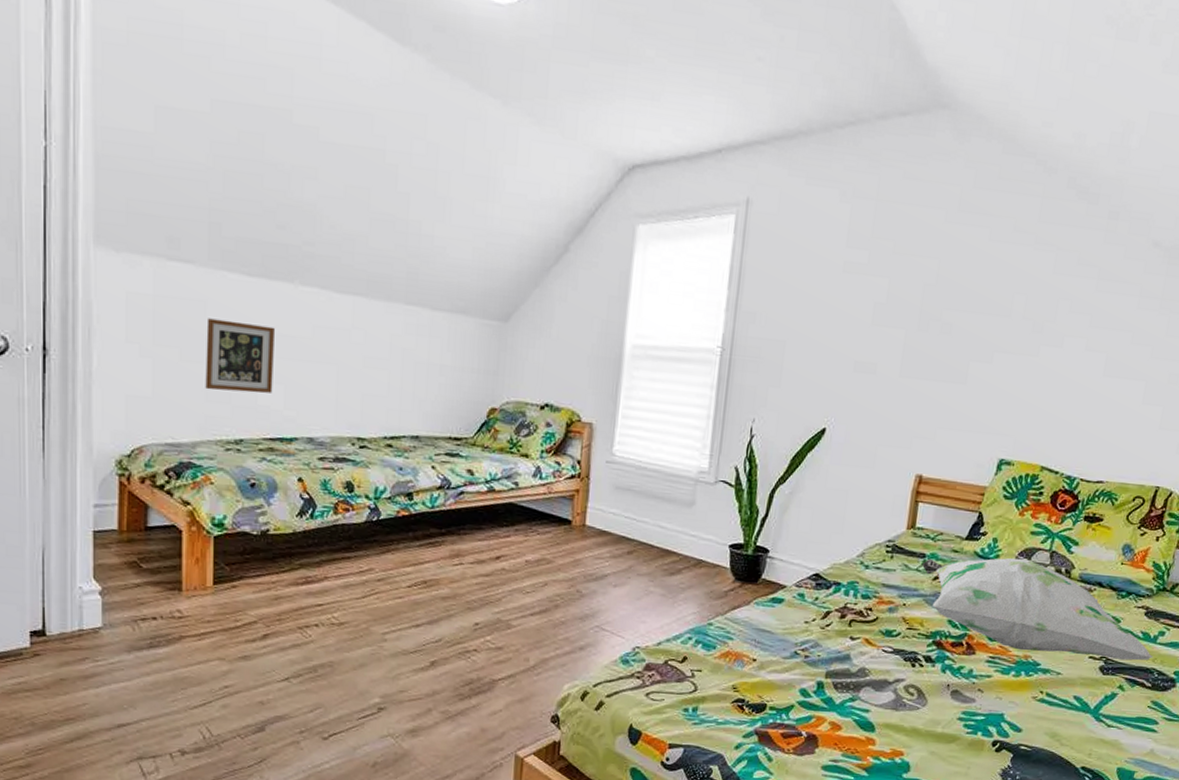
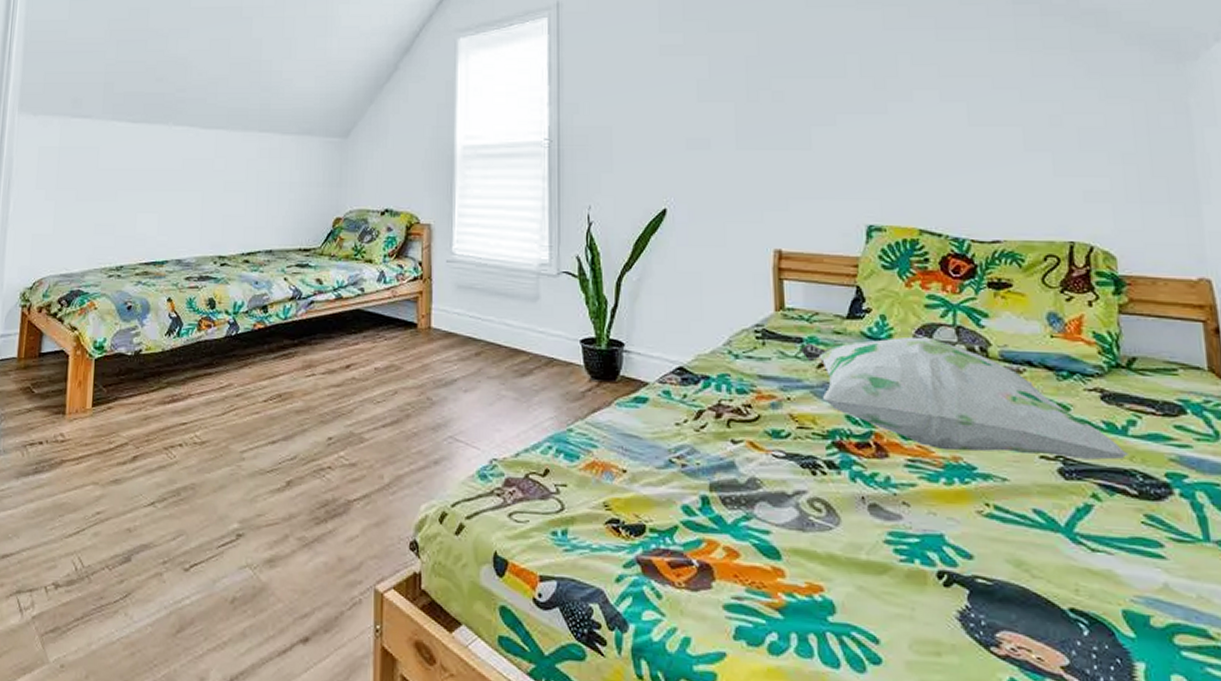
picture frame: present [205,318,274,393] -> none [95,162,152,224]

